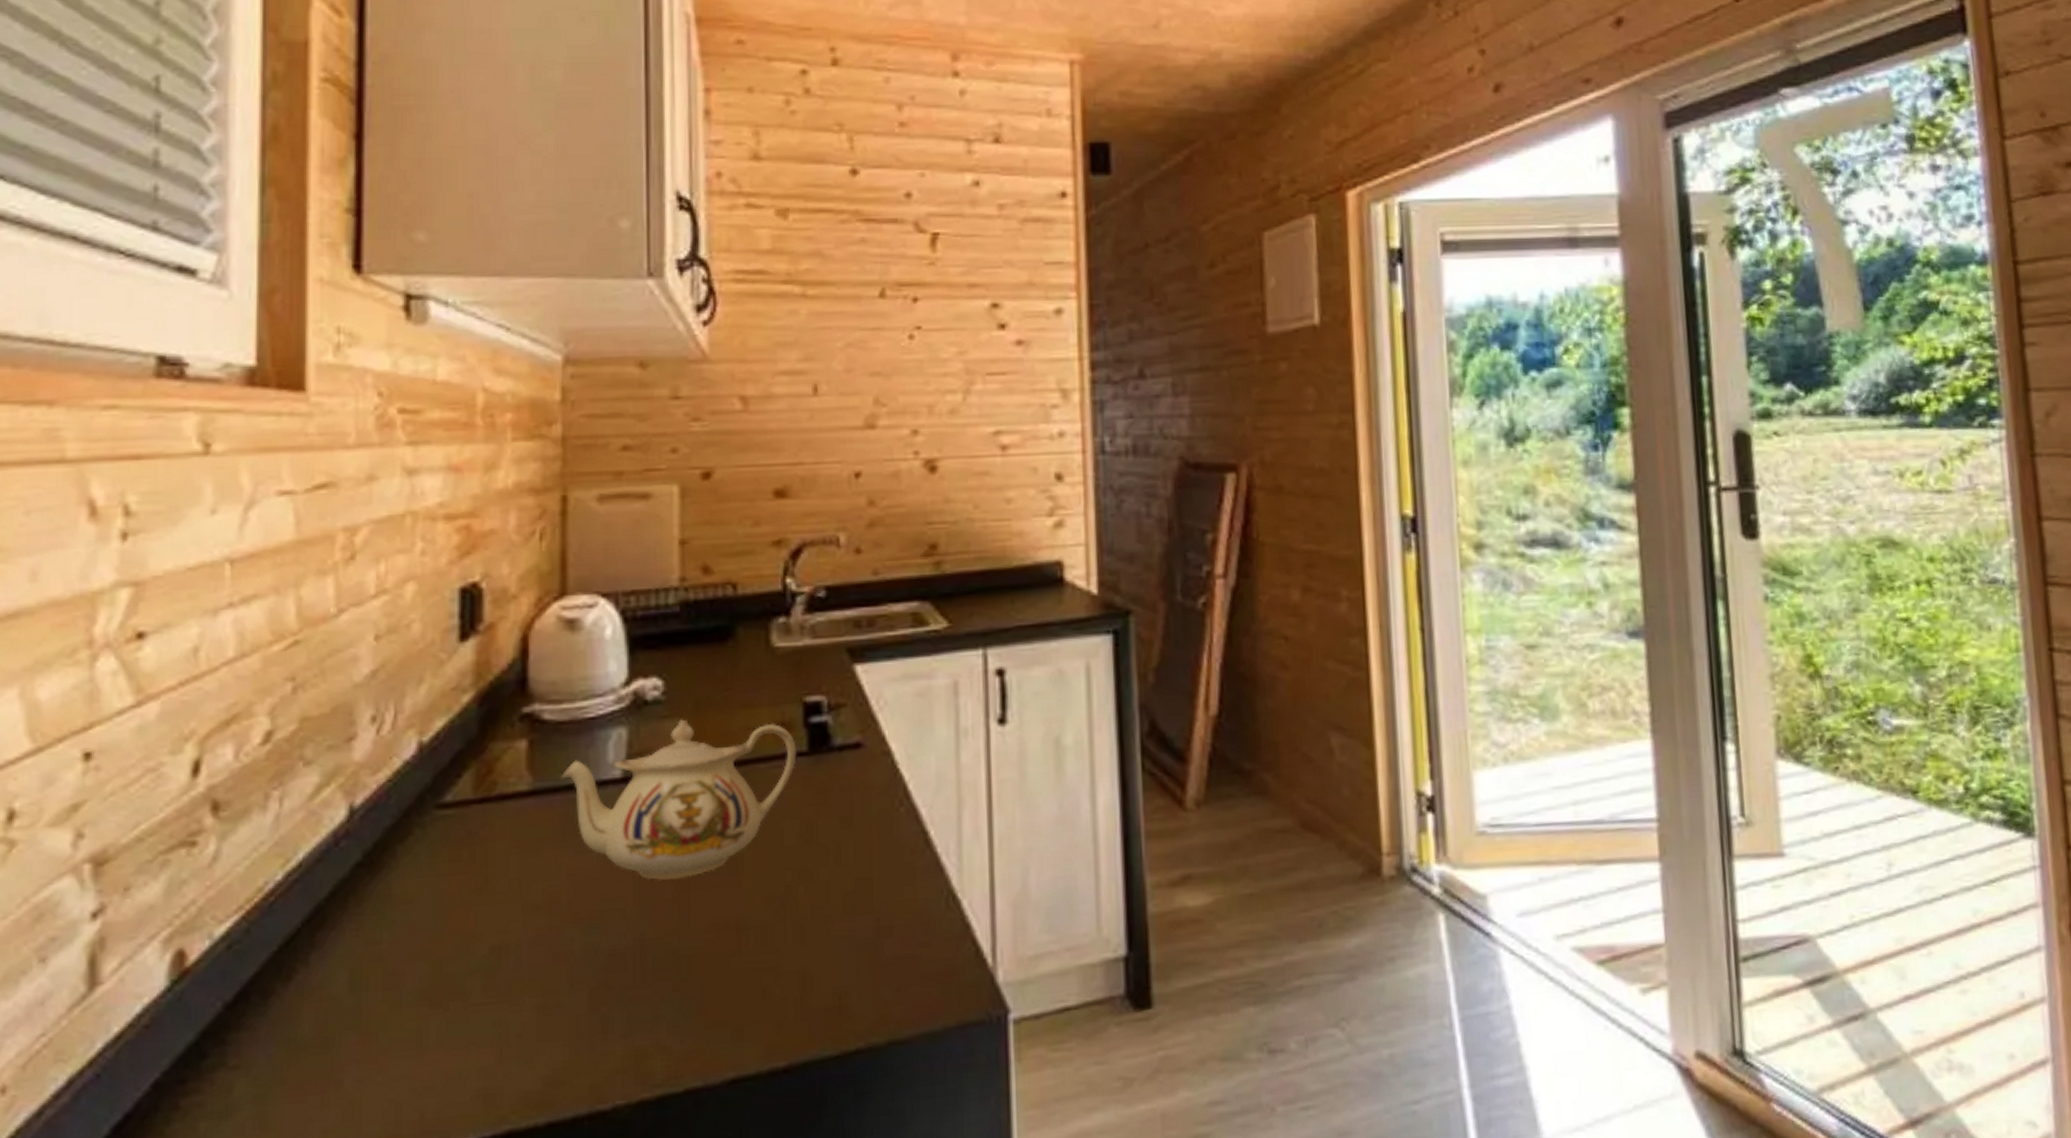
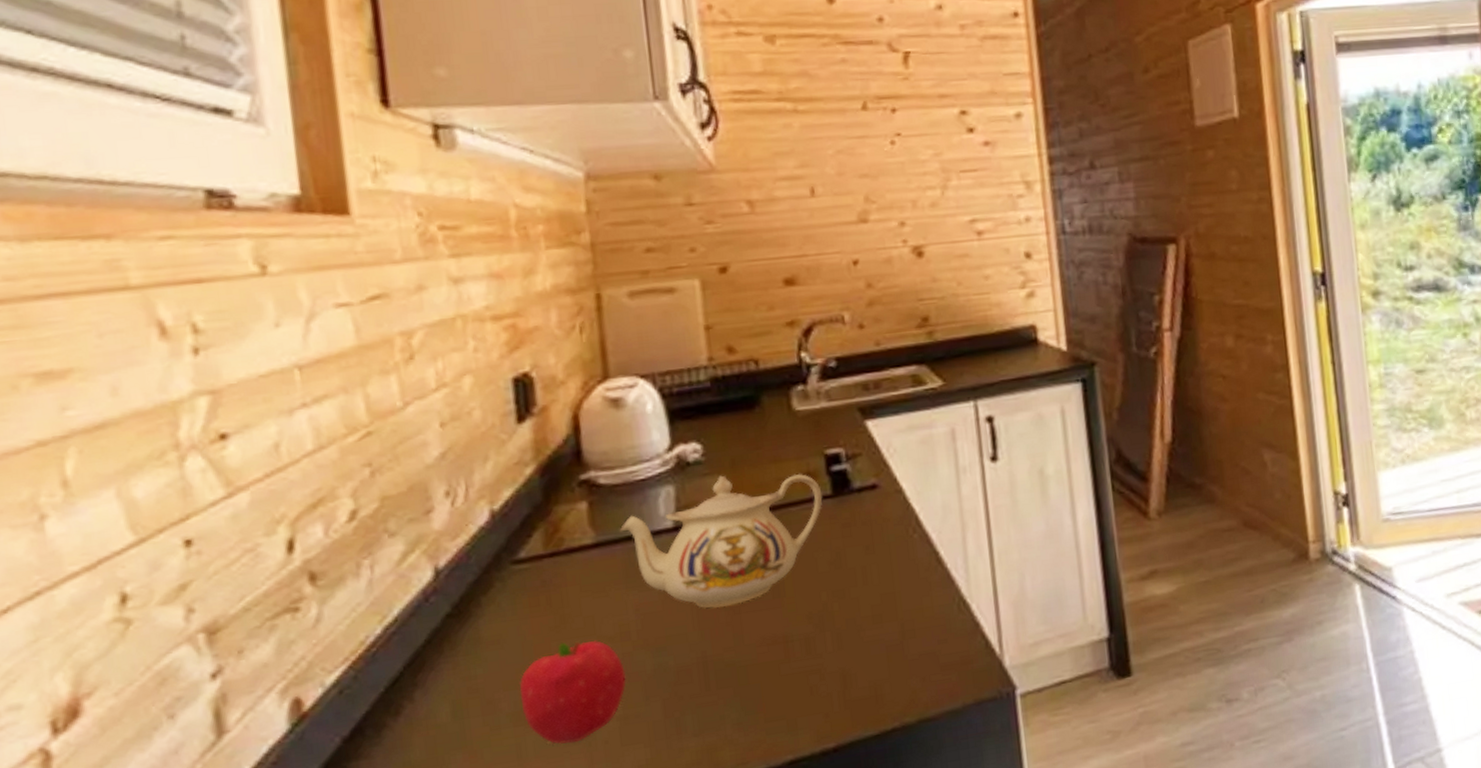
fruit: none [428,907,550,1034] -> present [519,641,626,744]

